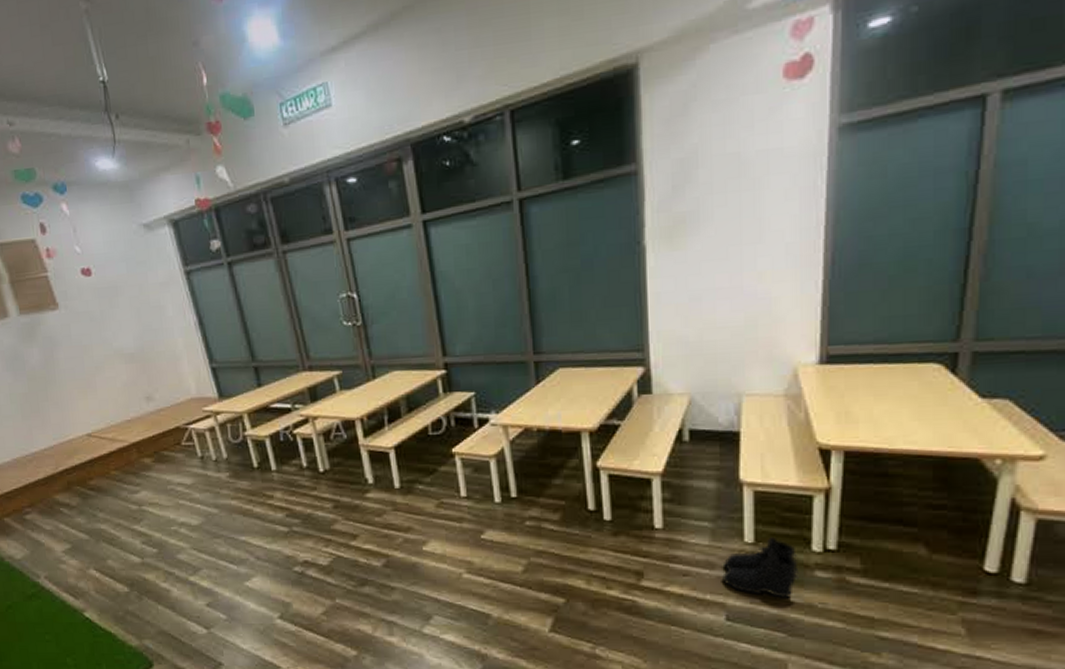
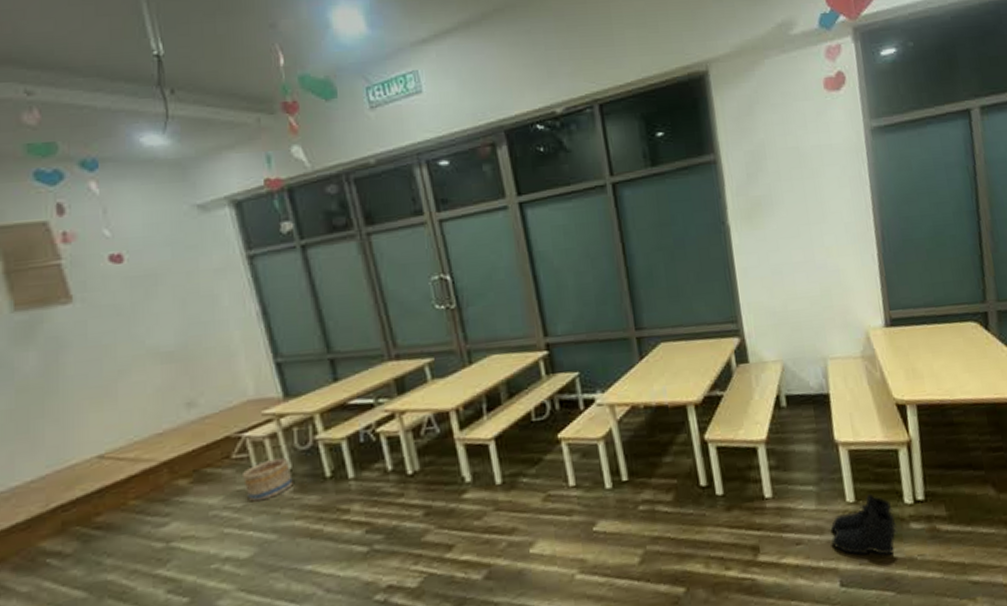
basket: none [189,448,229,482] -> present [241,457,293,502]

